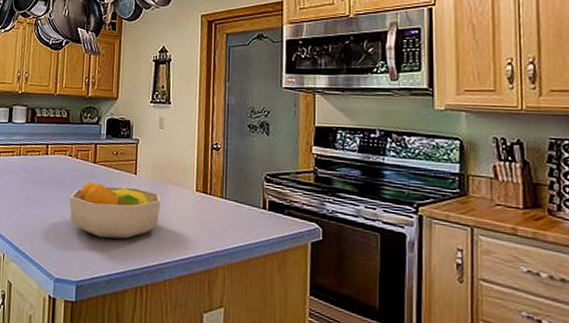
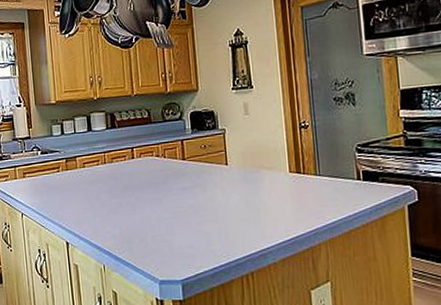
fruit bowl: present [69,181,161,239] -> none [163,178,256,234]

